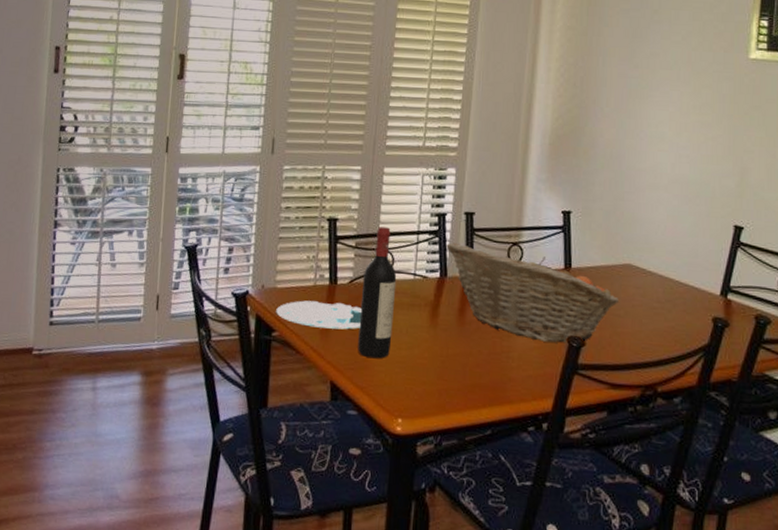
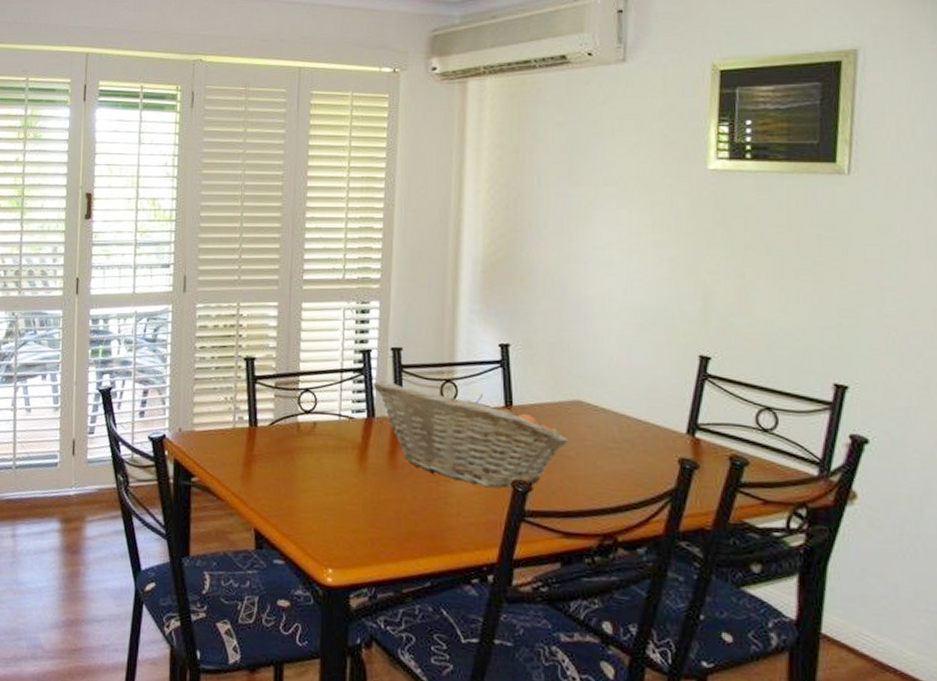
plate: present [276,300,362,330] -> none [195,444,284,475]
wine bottle: present [358,227,397,359] -> none [282,365,321,505]

